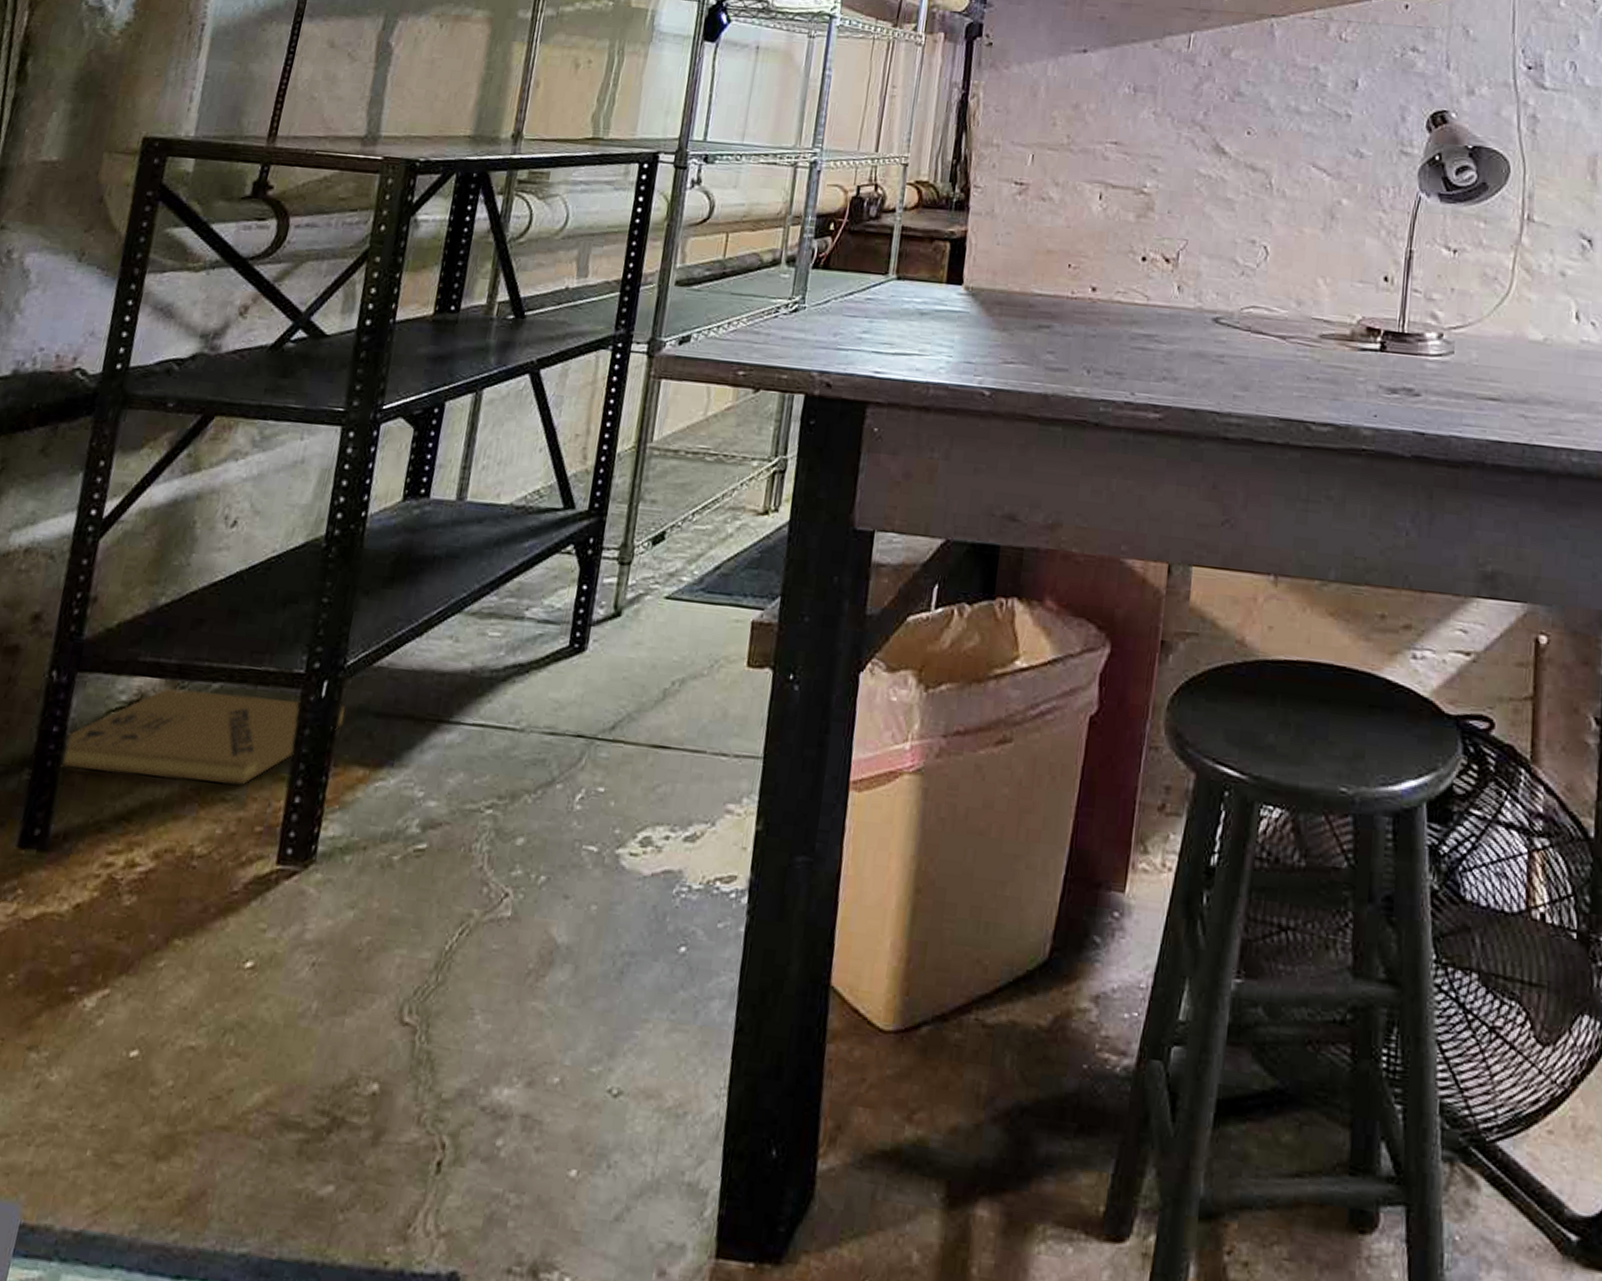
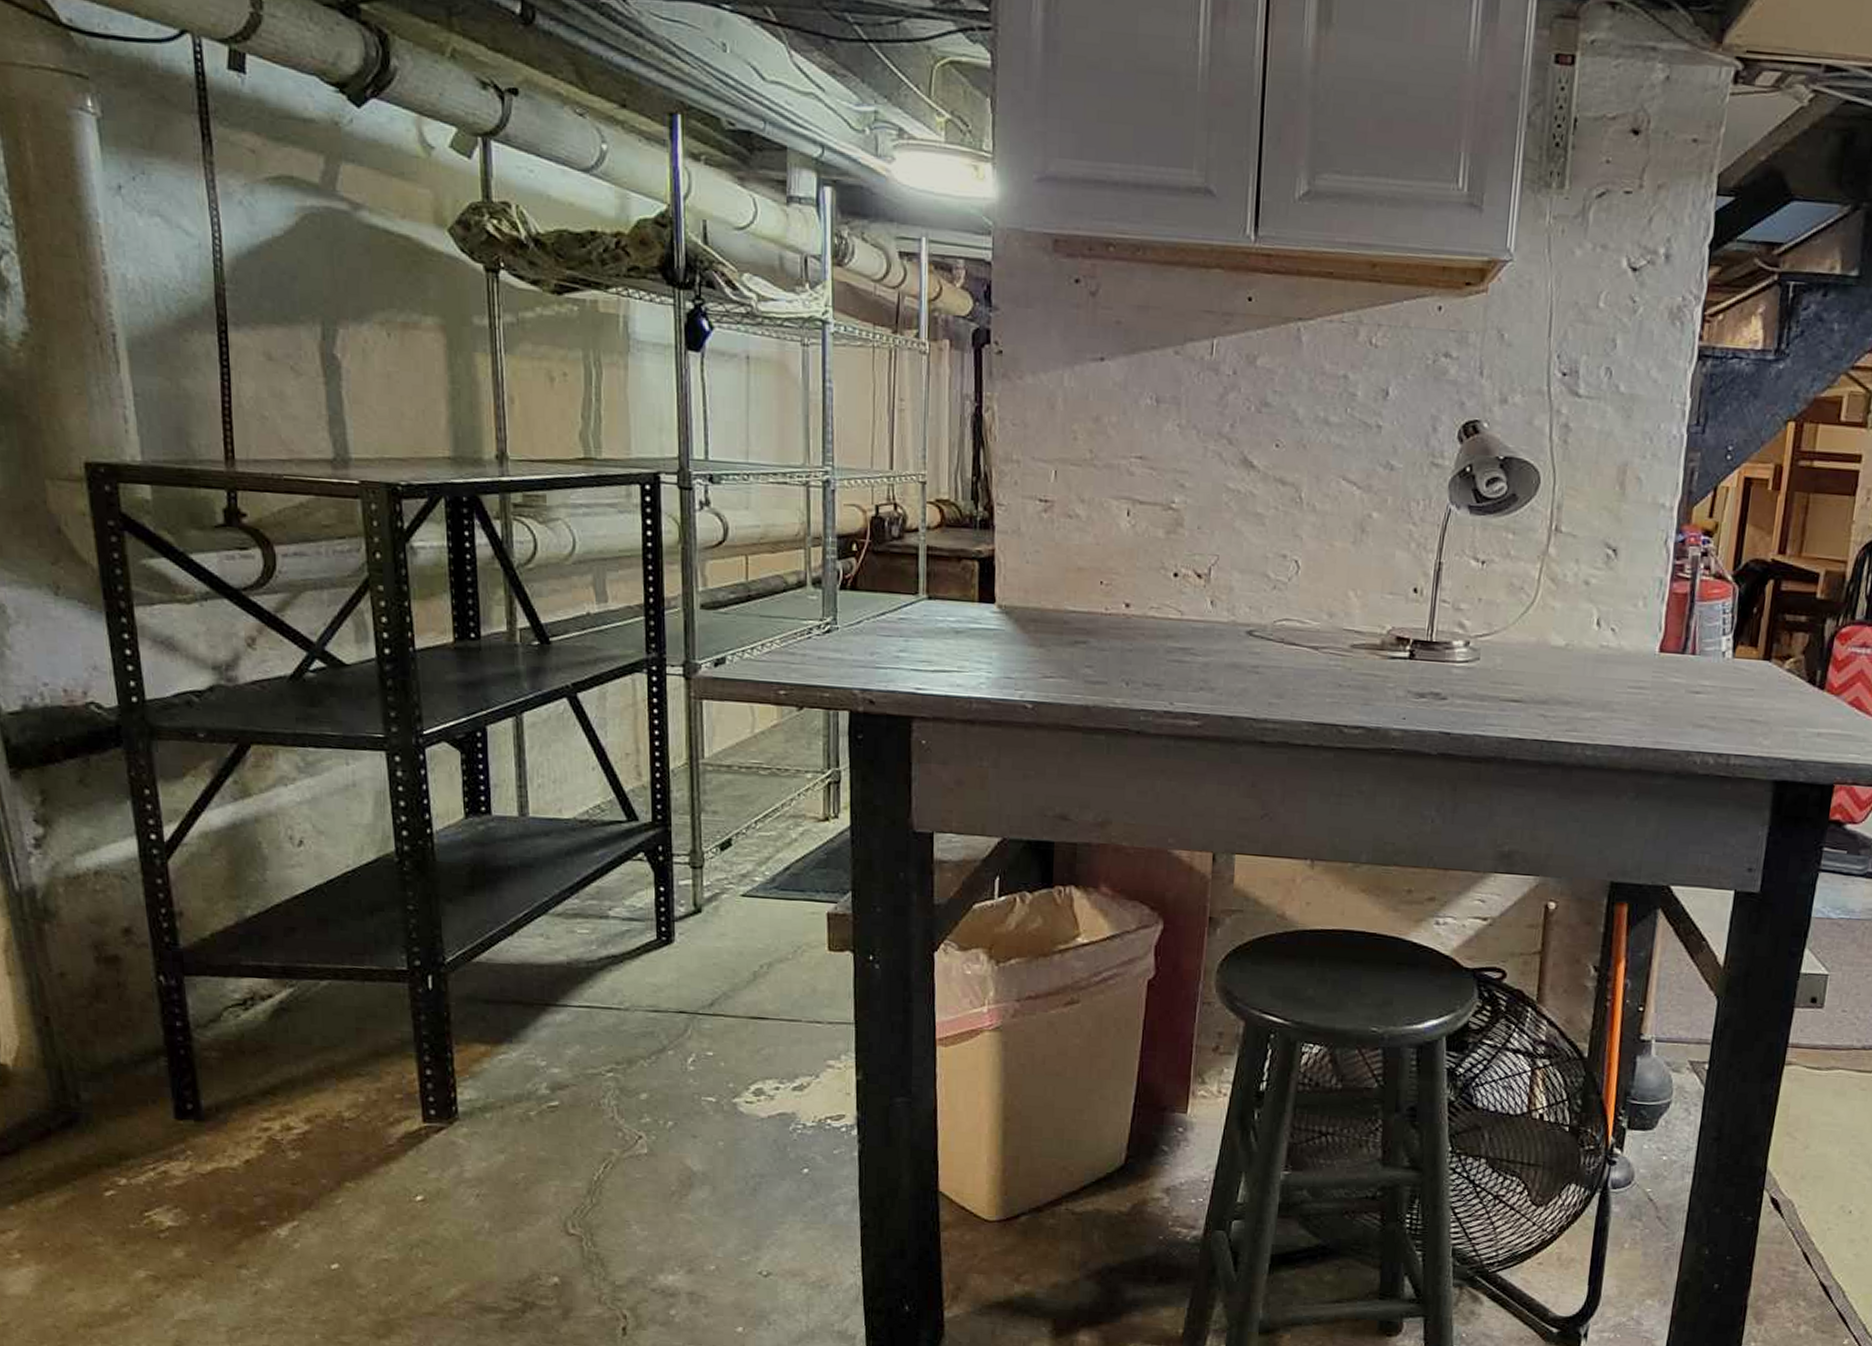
cardboard box: present [60,688,345,785] -> none [193,986,456,1063]

